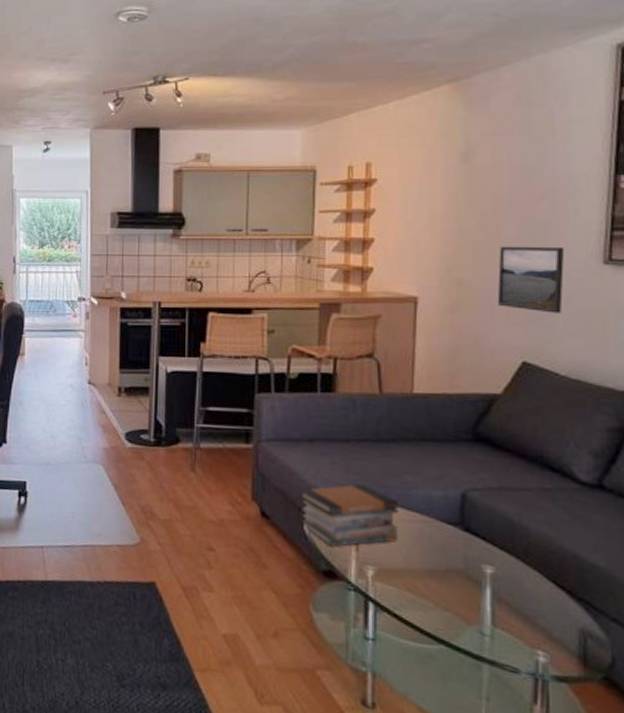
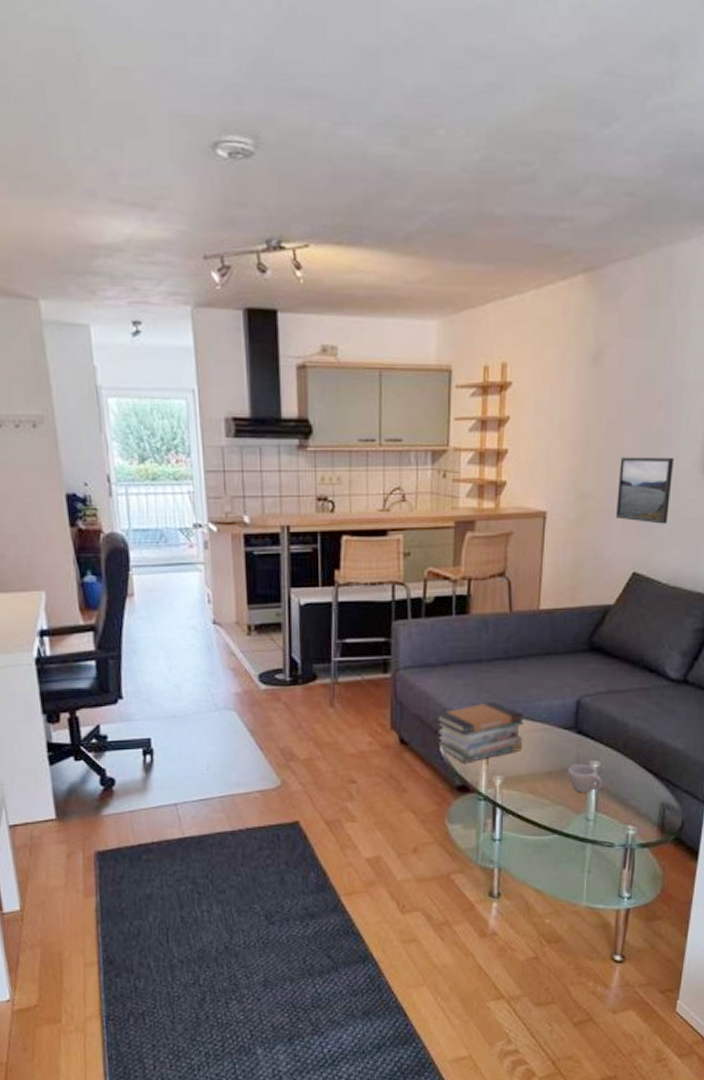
cup: none [454,565,501,602] -> present [568,764,603,793]

